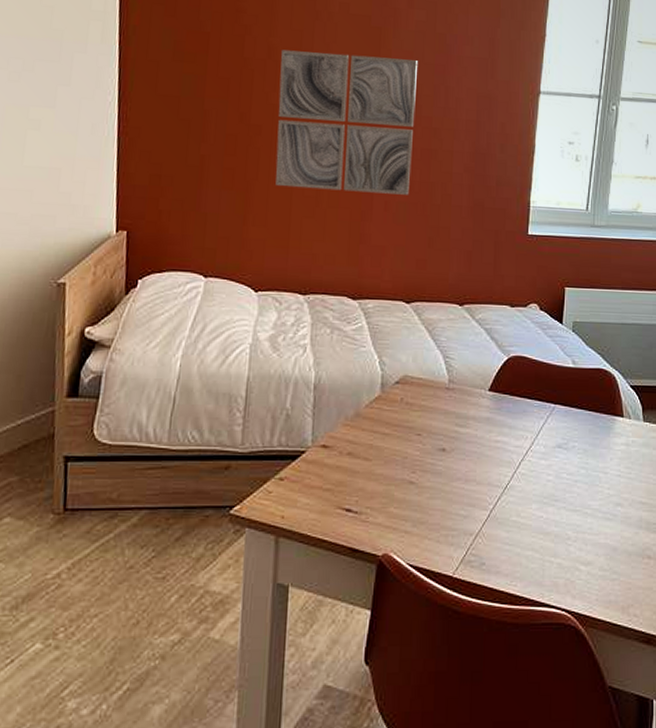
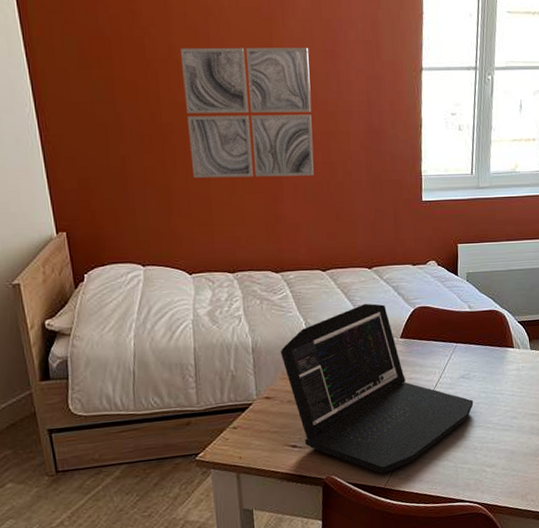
laptop: none [346,345,570,558] -> present [280,303,474,474]

